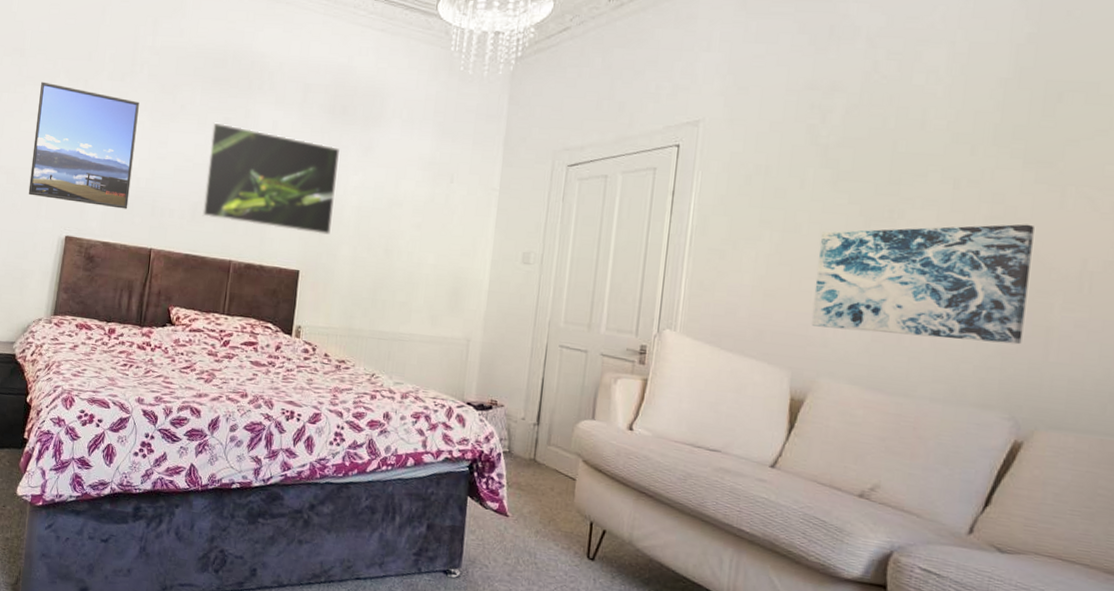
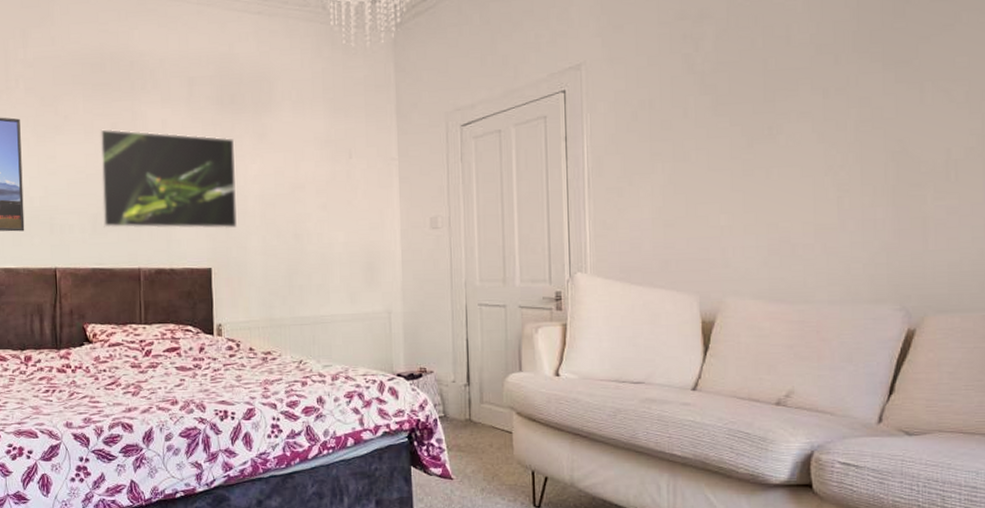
wall art: present [811,224,1034,345] -> none [709,123,903,249]

